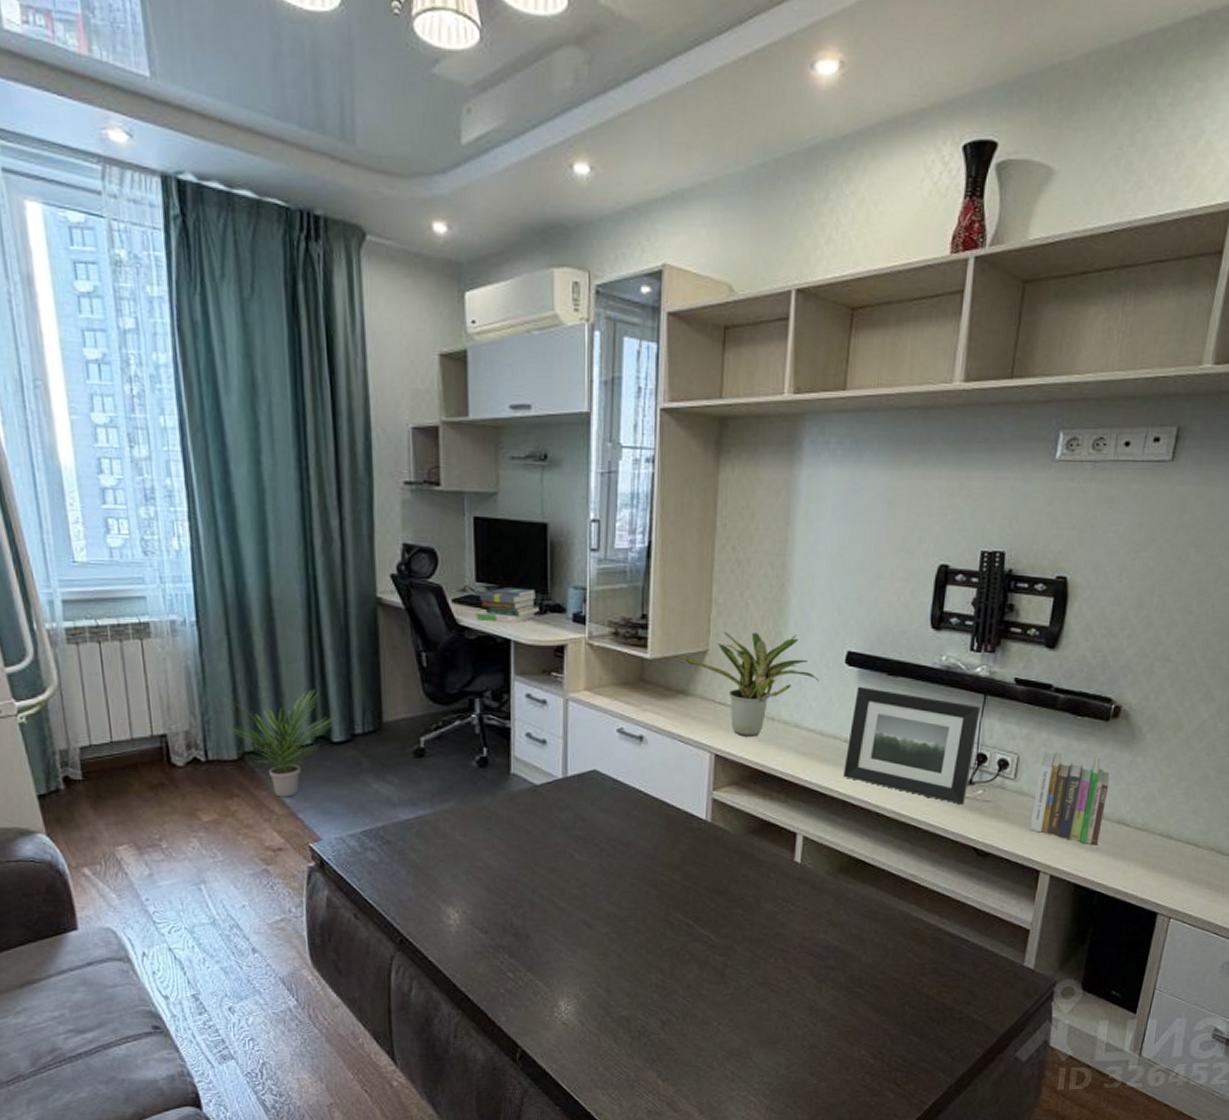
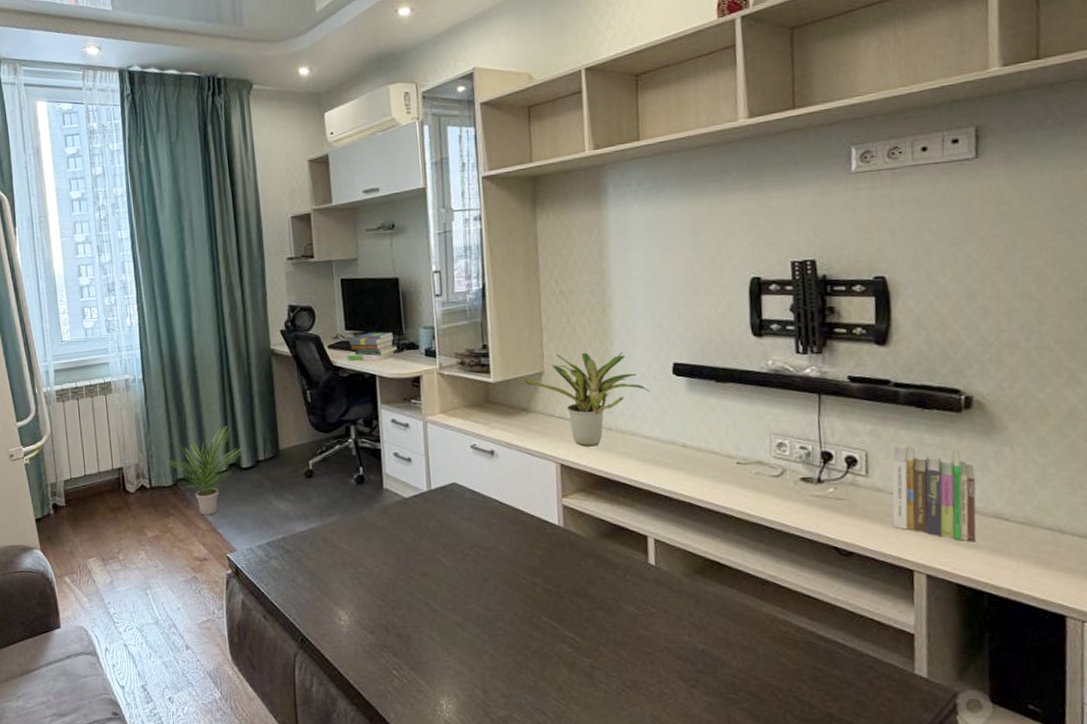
picture frame: present [843,686,981,805] -> none [685,394,818,504]

